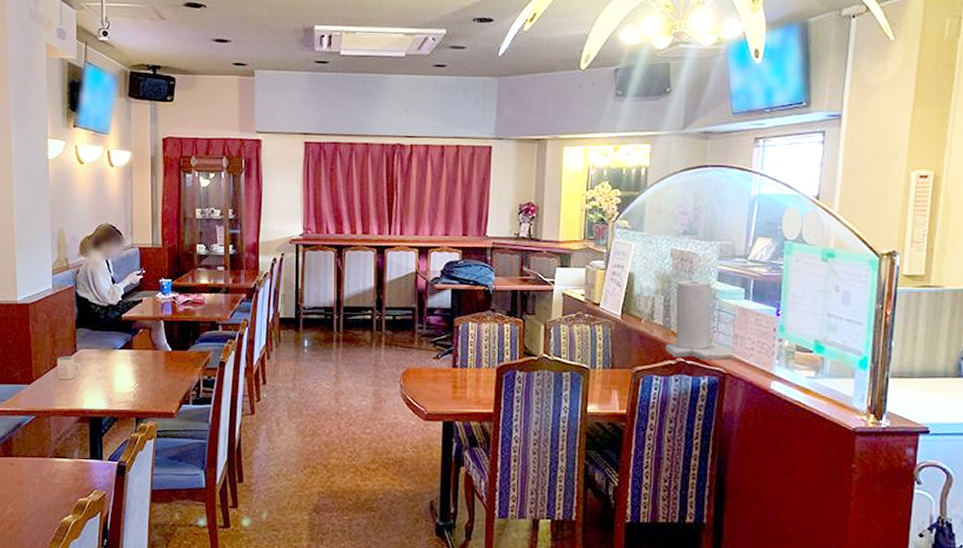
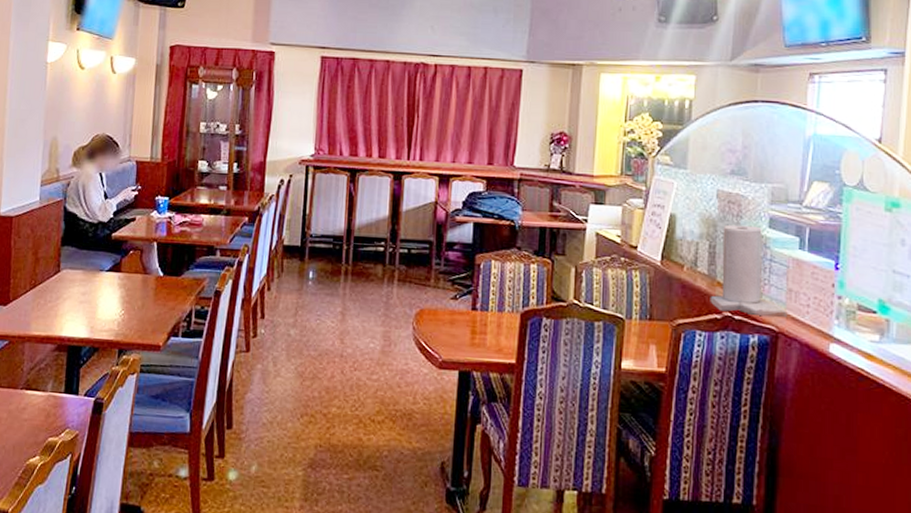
mug: present [57,356,82,380] -> none [36,276,64,303]

